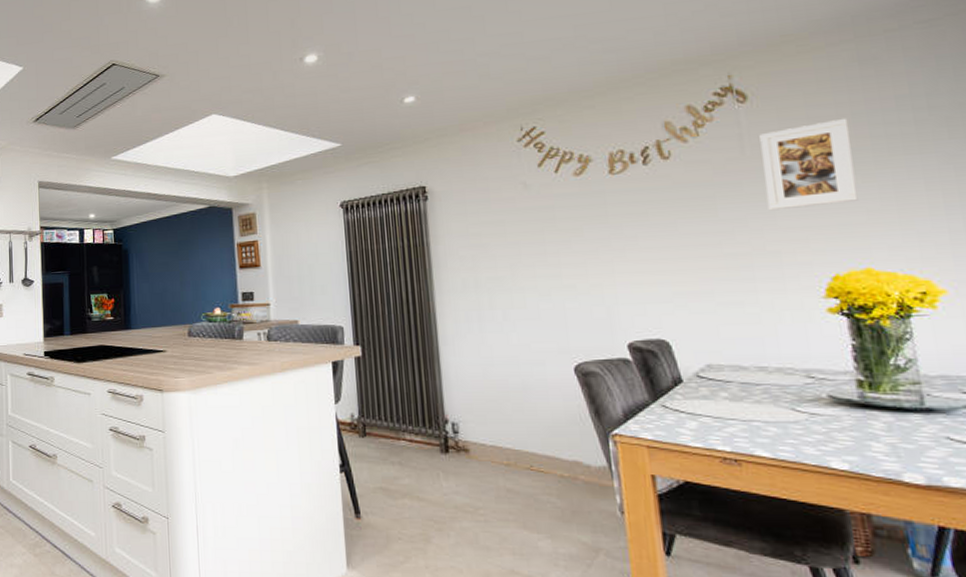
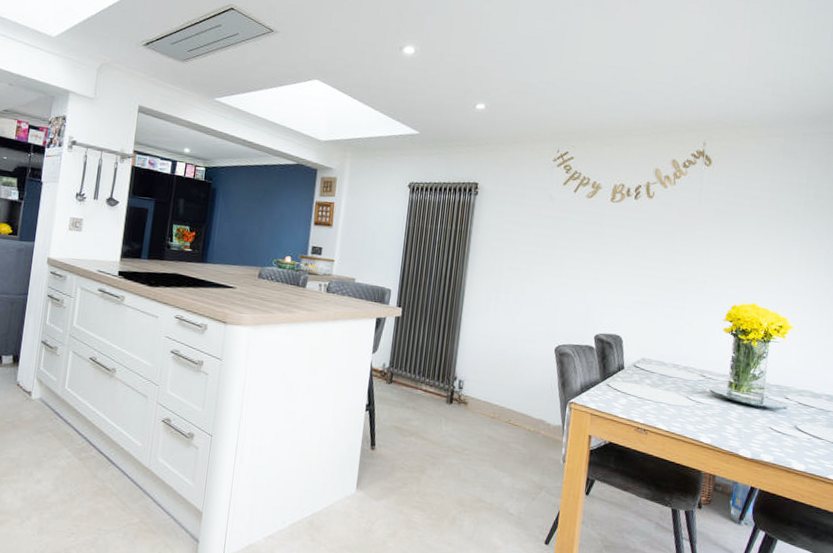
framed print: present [759,118,859,211] -> none [705,192,767,255]

